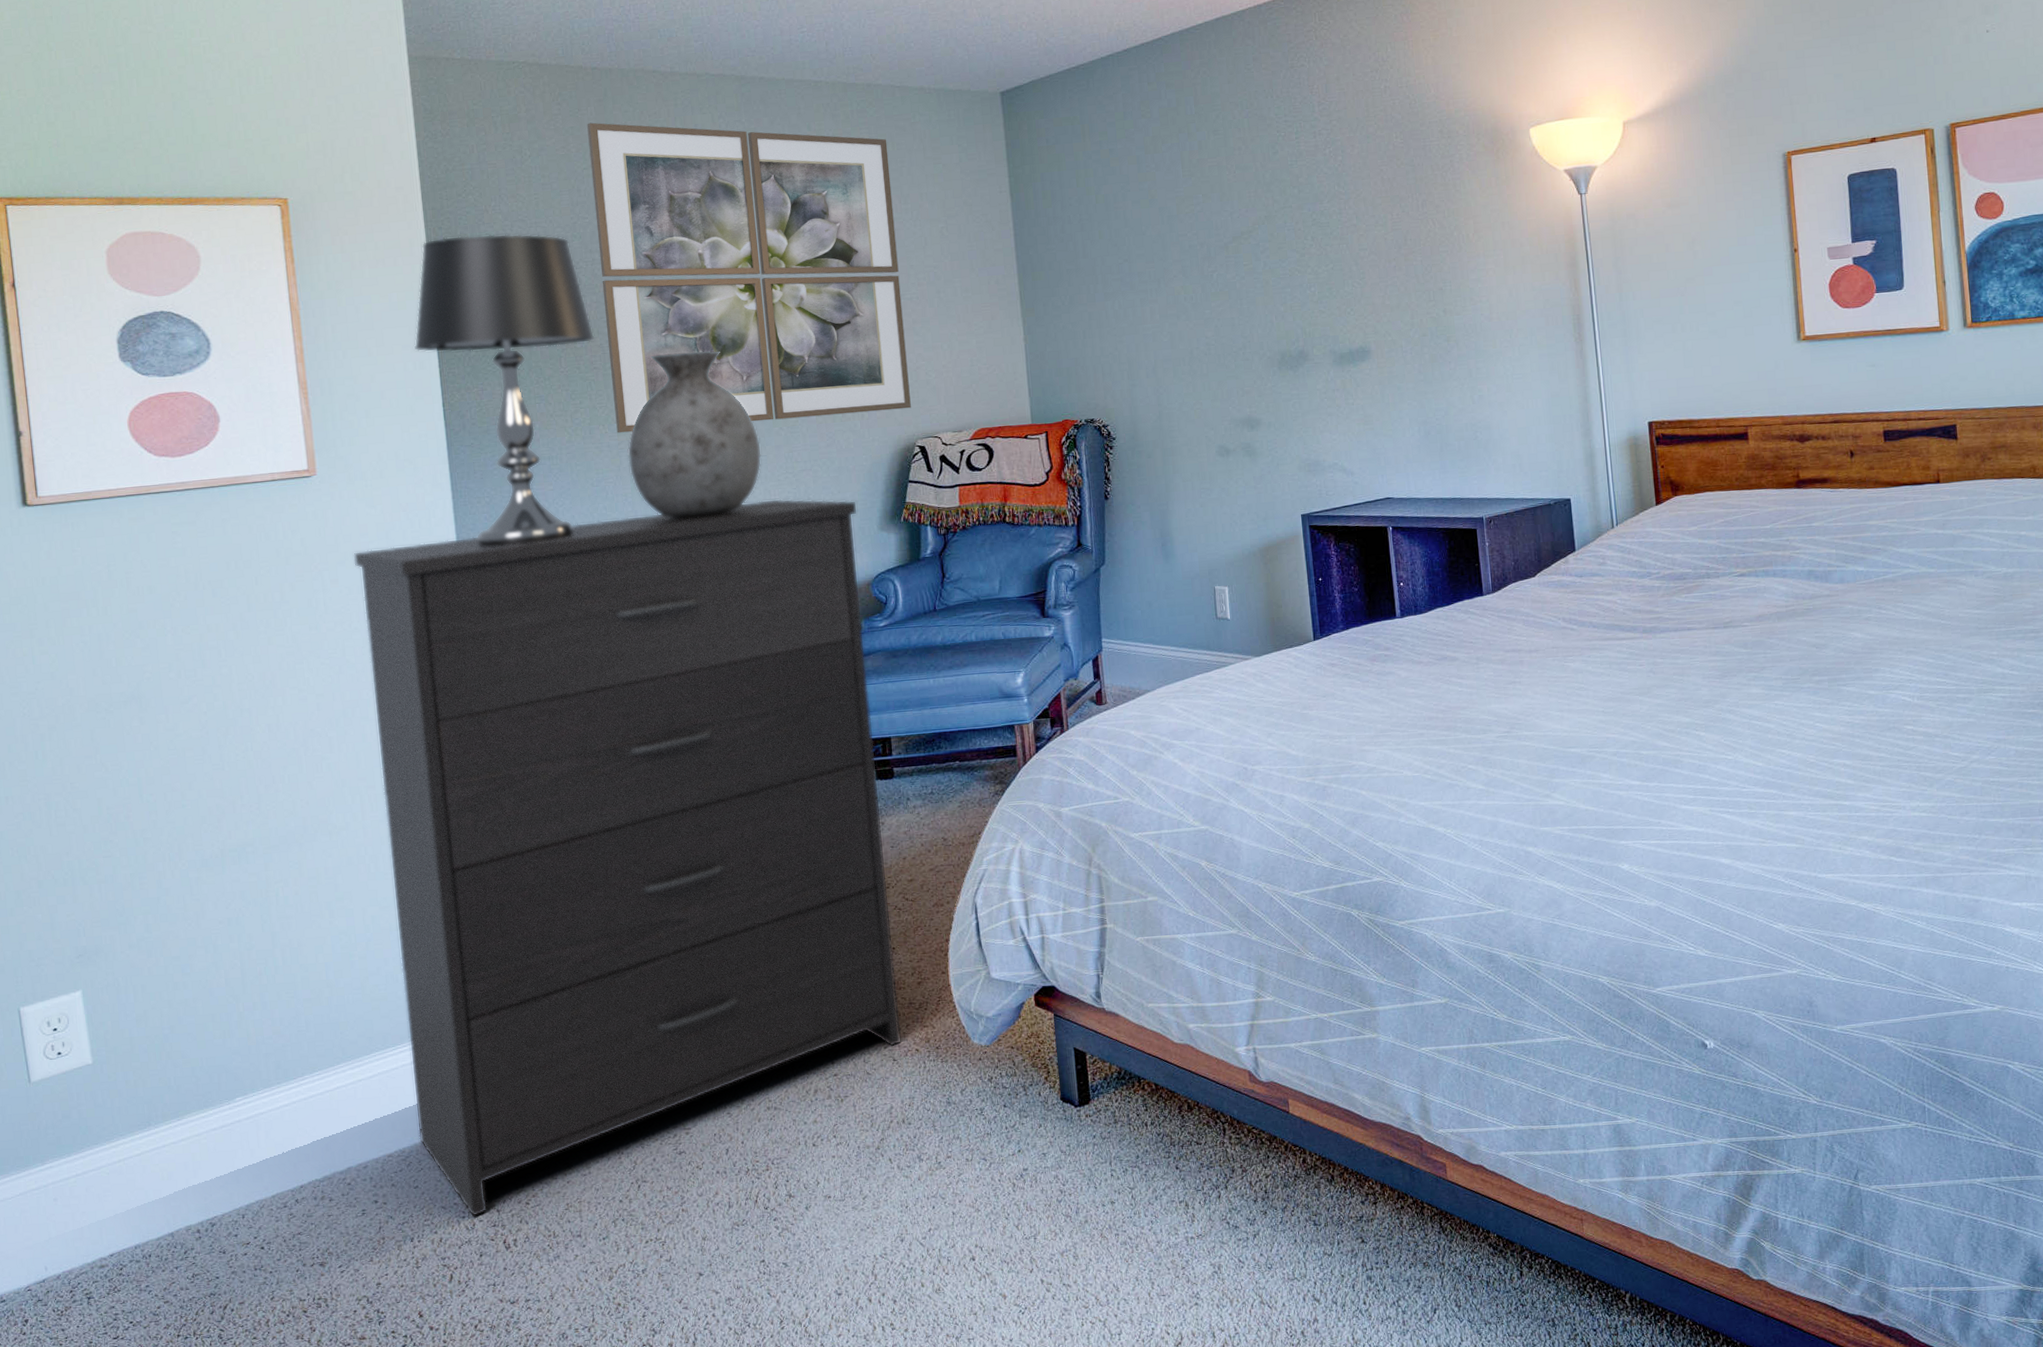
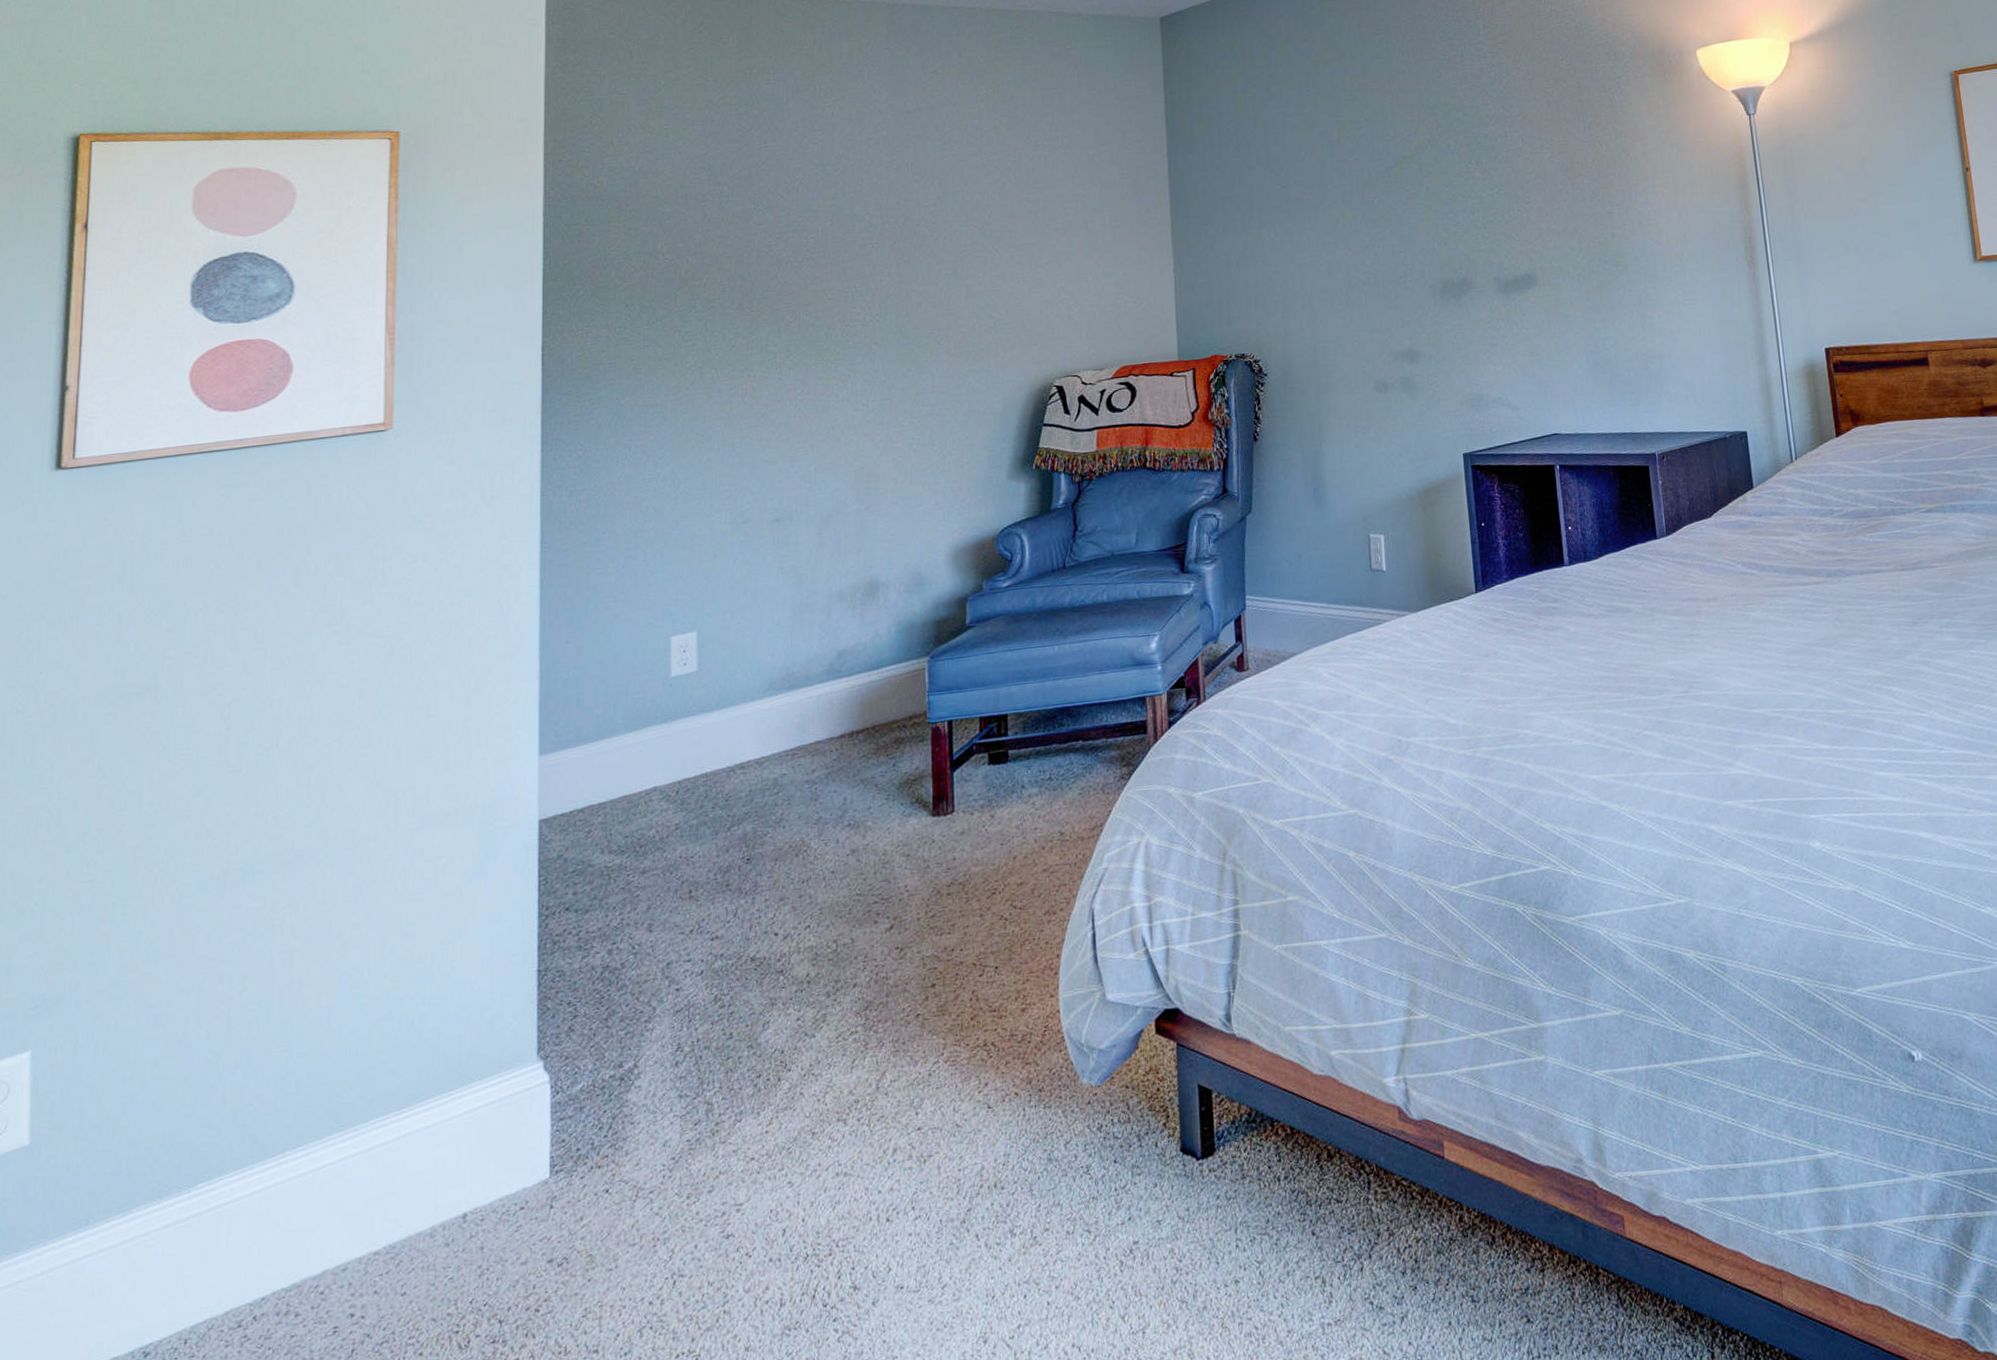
dresser: present [353,498,902,1217] -> none [415,446,1000,1331]
table lamp: present [414,234,595,547] -> none [518,166,715,506]
wall art: present [587,122,911,433] -> none [728,51,1050,377]
vase: present [627,351,762,519] -> none [739,287,885,470]

